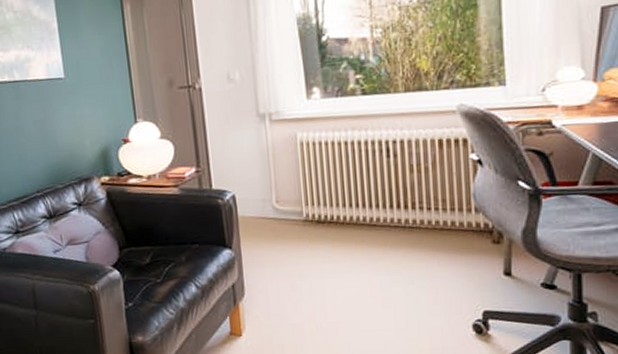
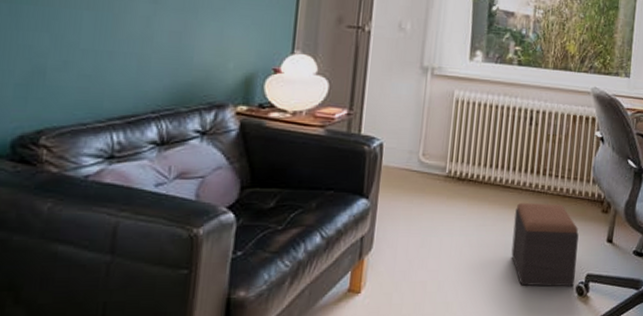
footstool: none [386,238,469,326] -> present [511,203,579,287]

